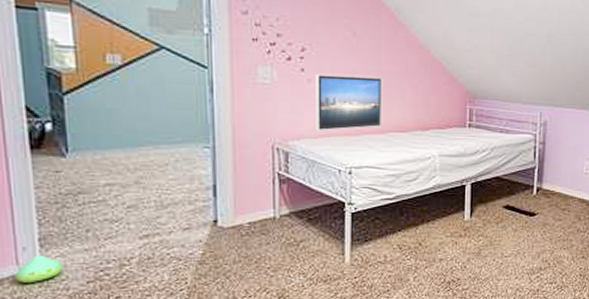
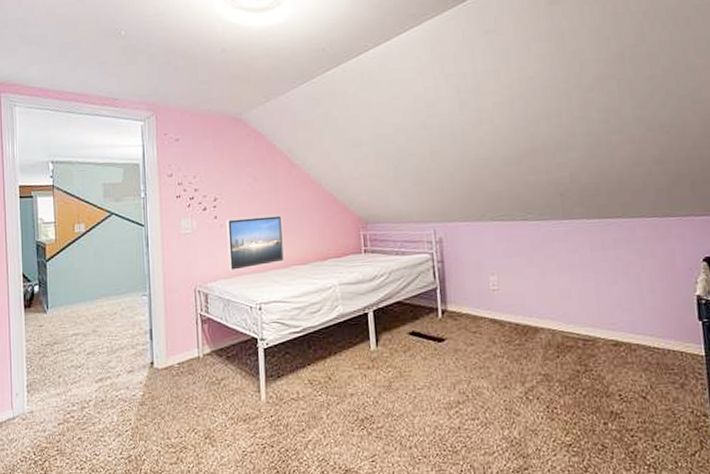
plush toy: present [15,254,63,283] -> none [10,399,42,425]

